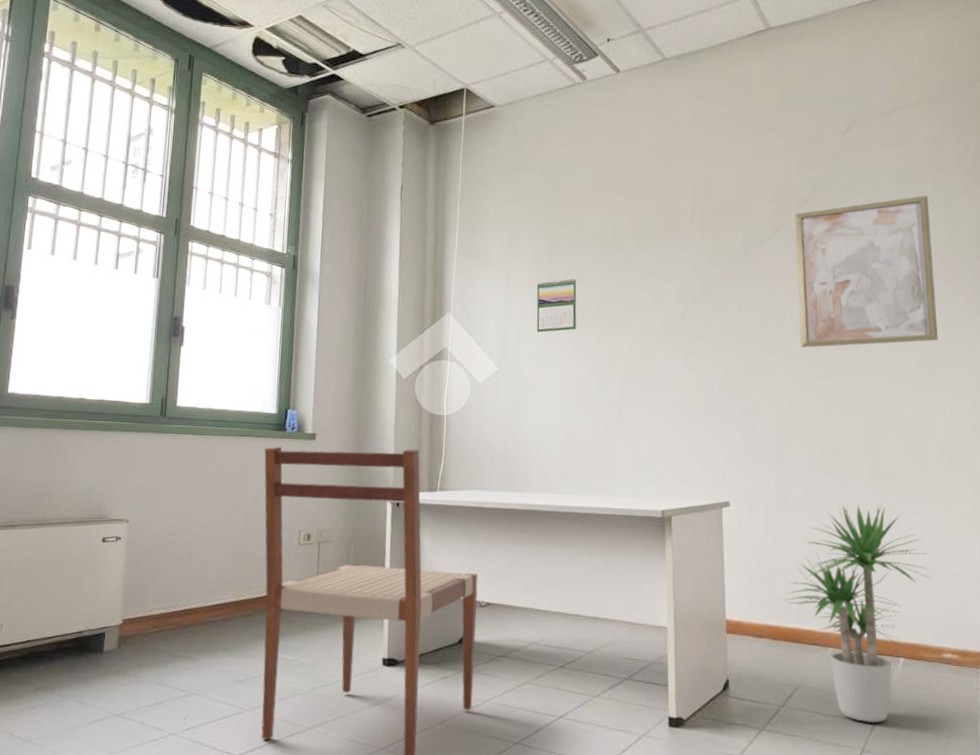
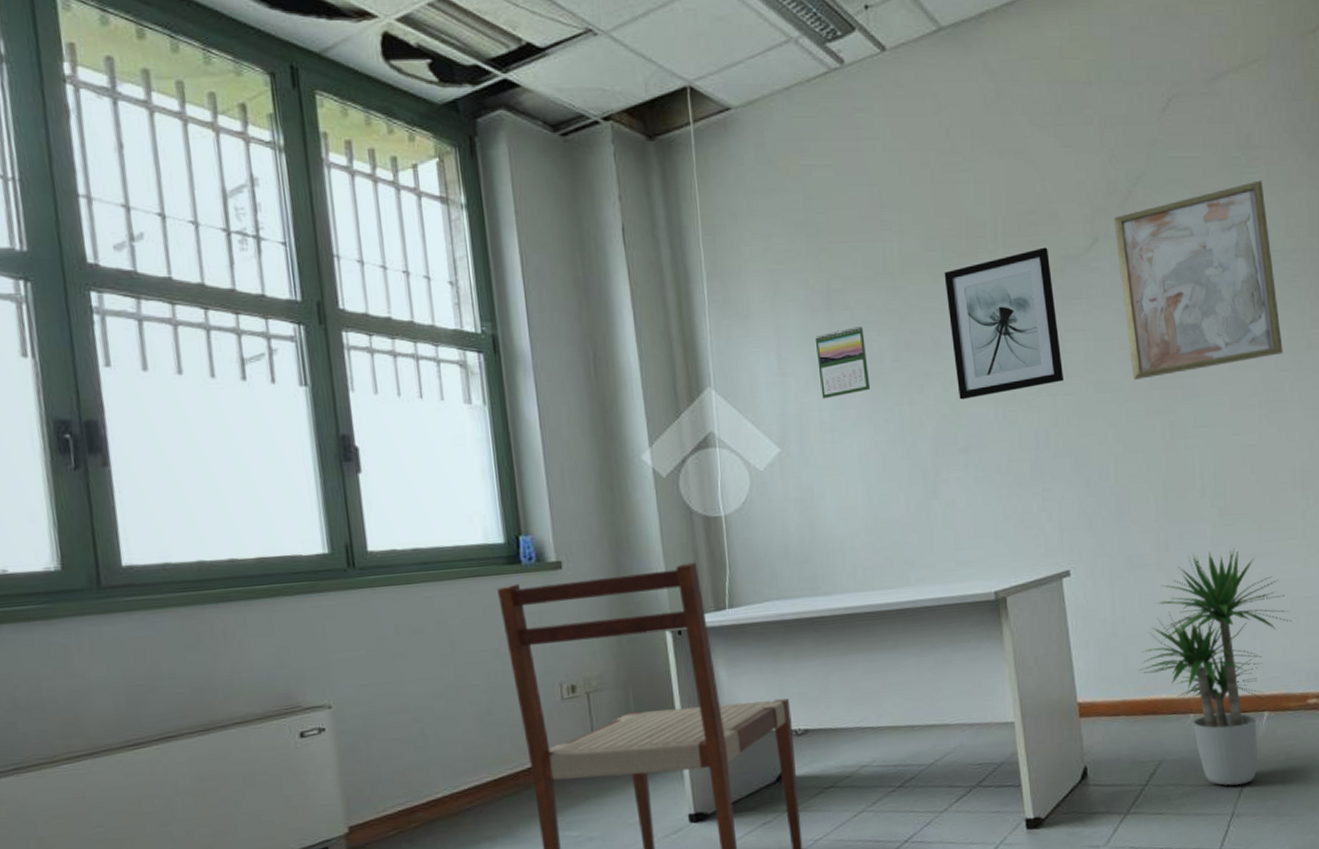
wall art: none [647,232,740,347] -> present [944,247,1065,400]

